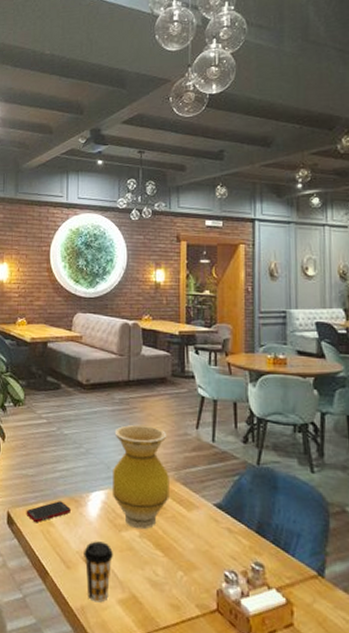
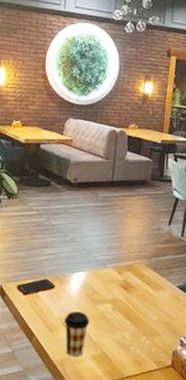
vase: present [113,424,169,530] -> none [92,219,143,304]

